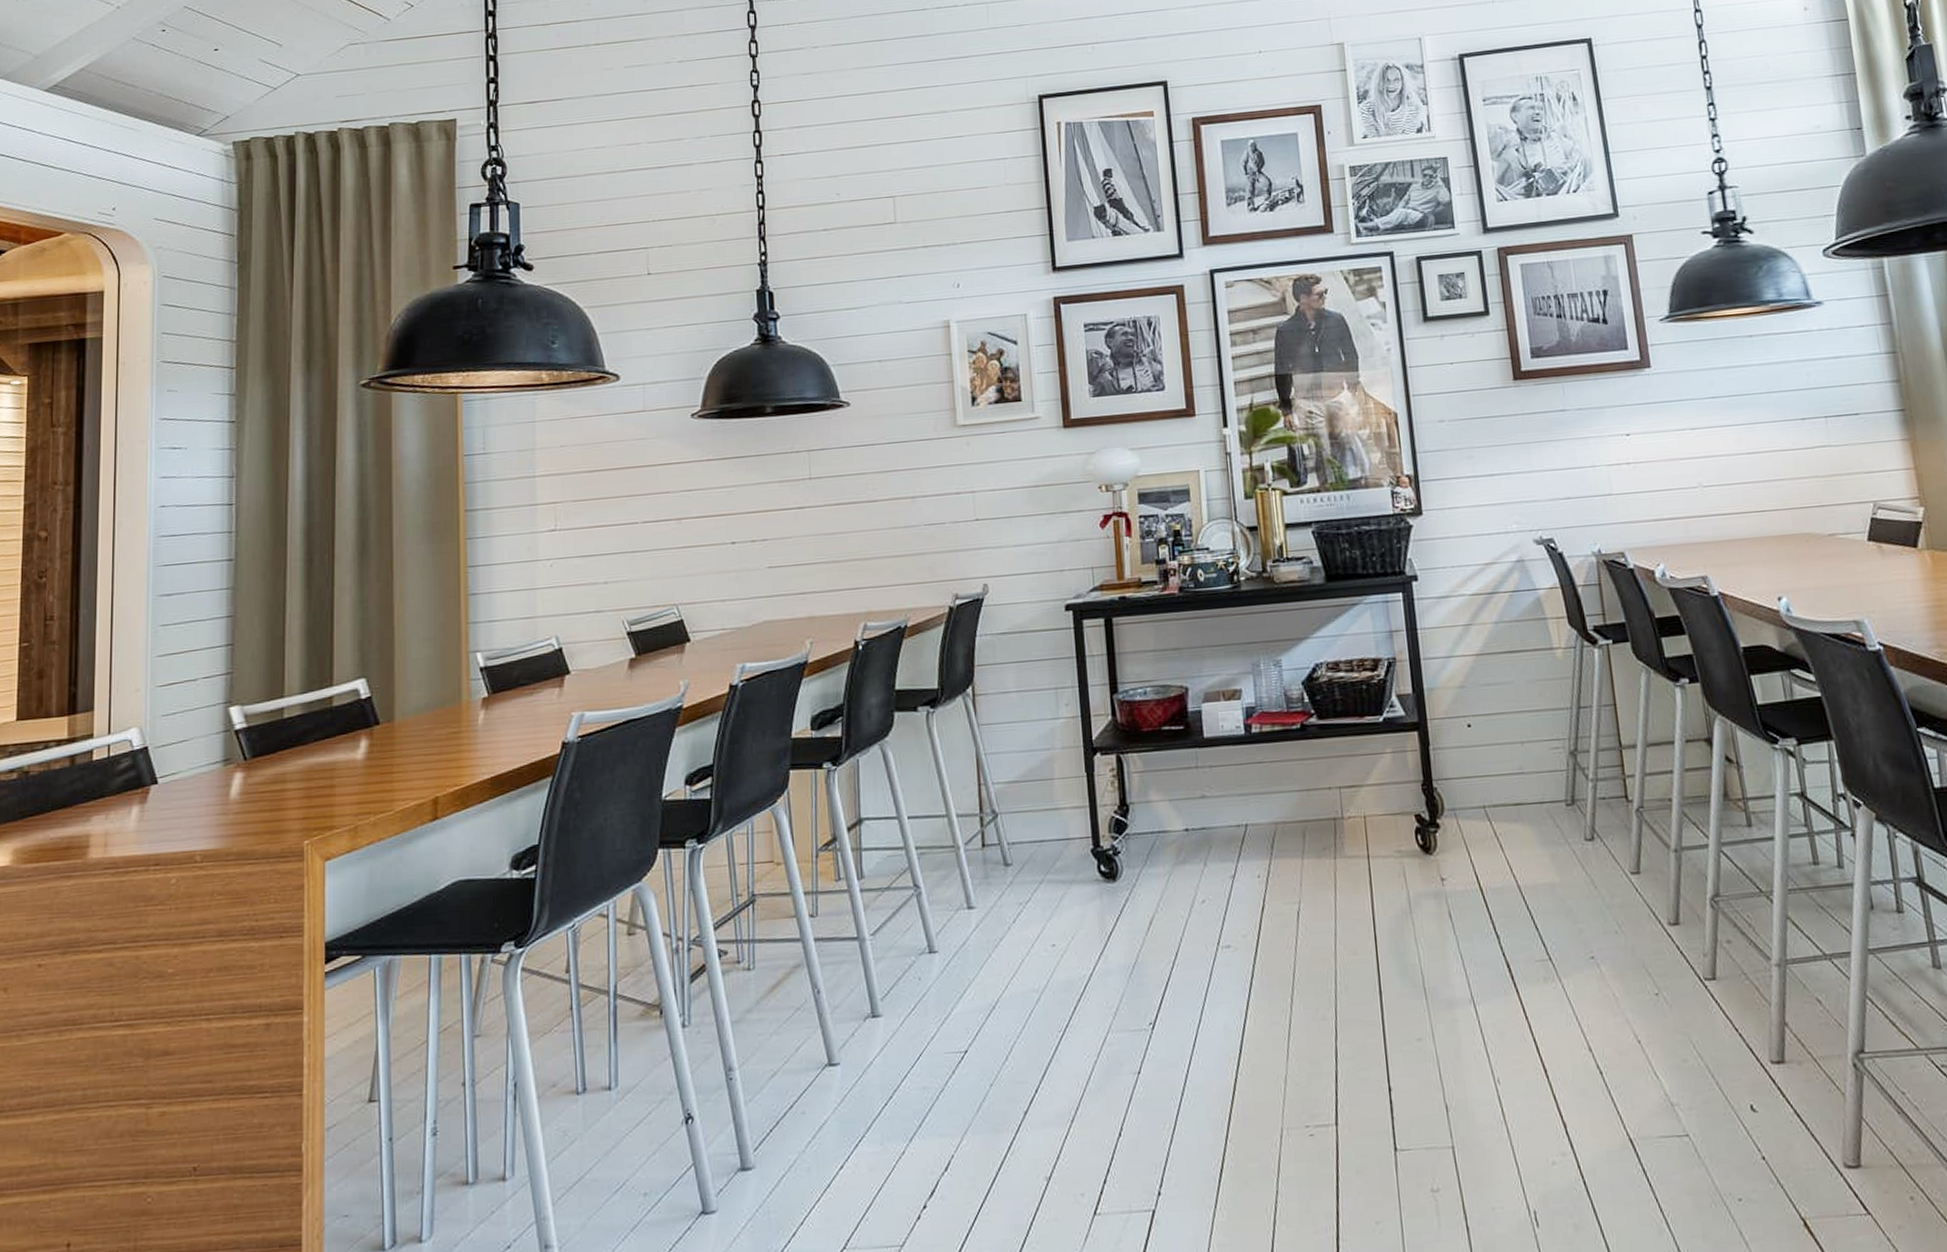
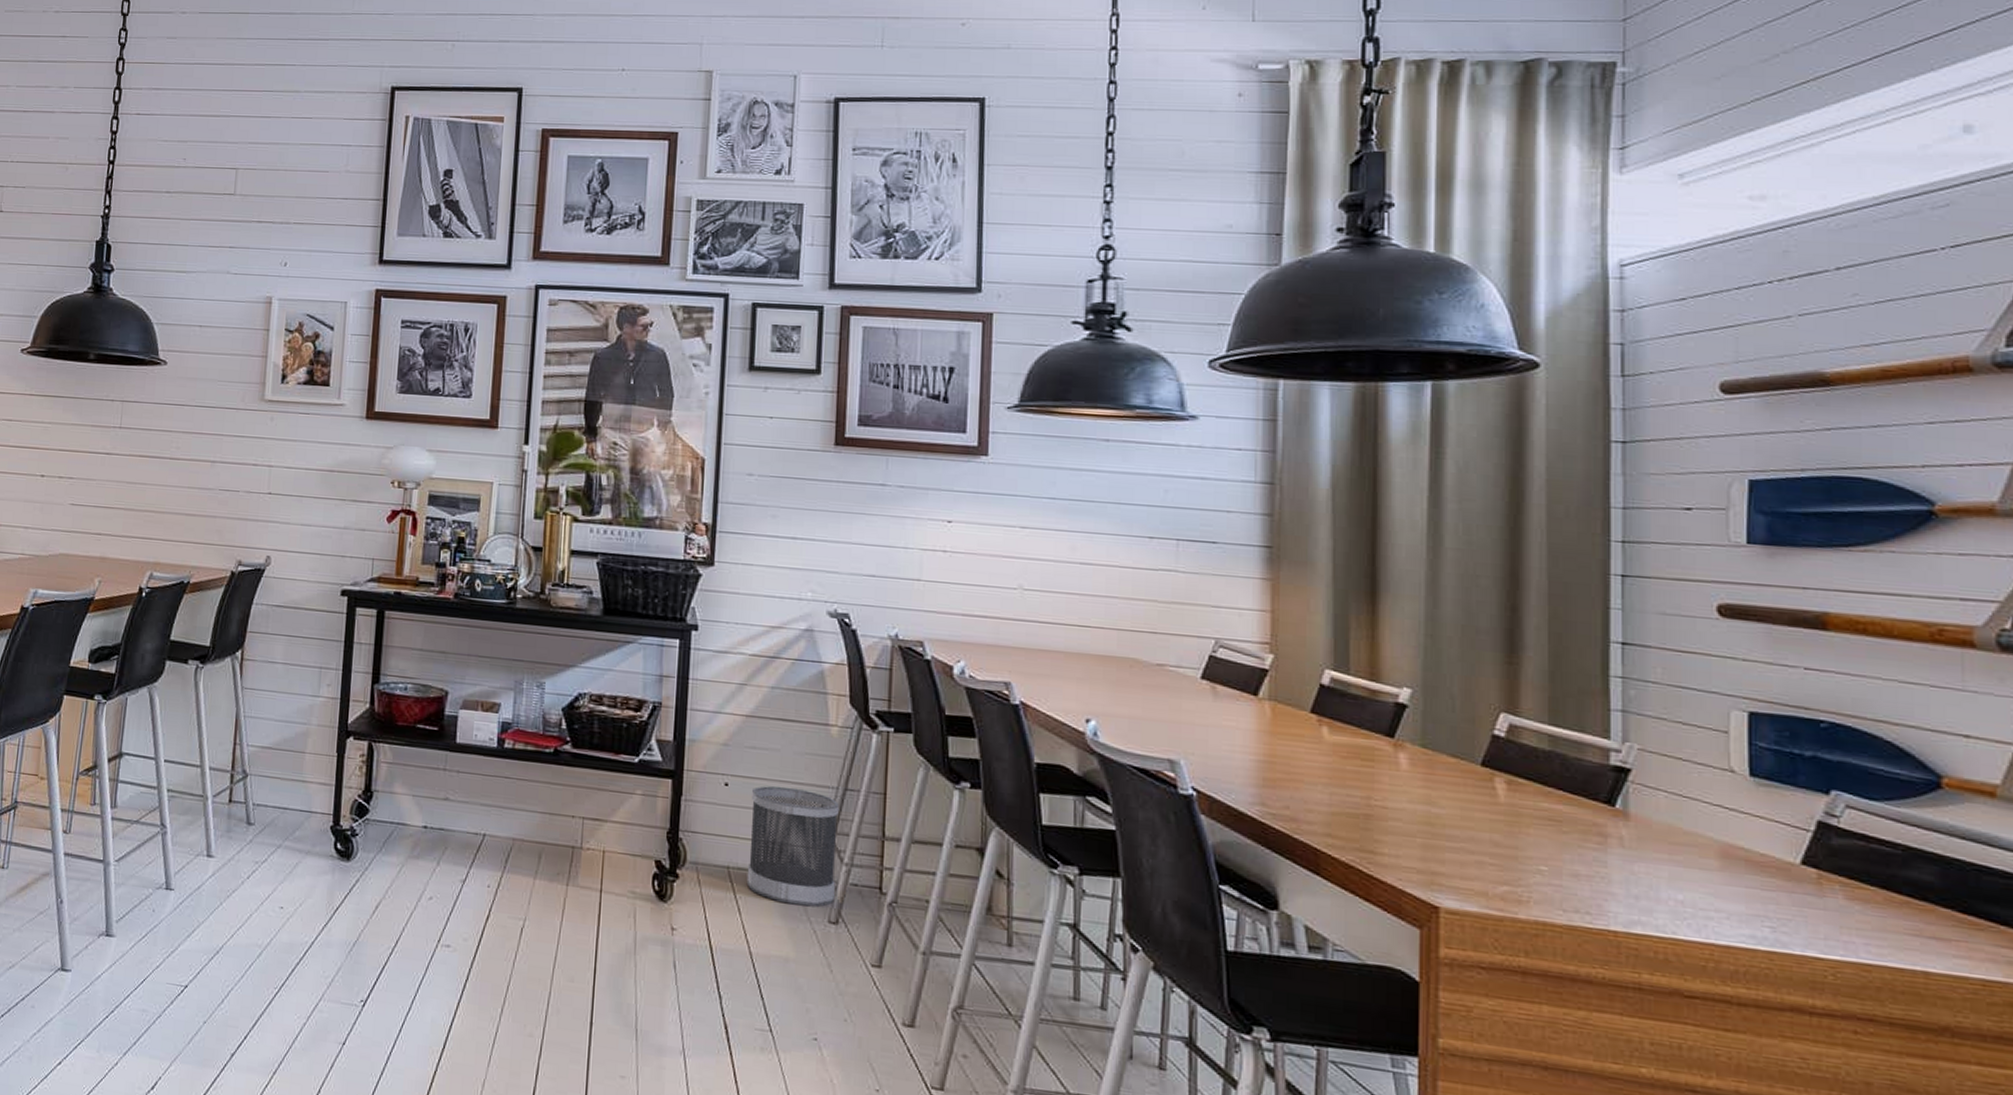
wastebasket: none [1494,715,1587,831] -> present [746,786,839,907]

